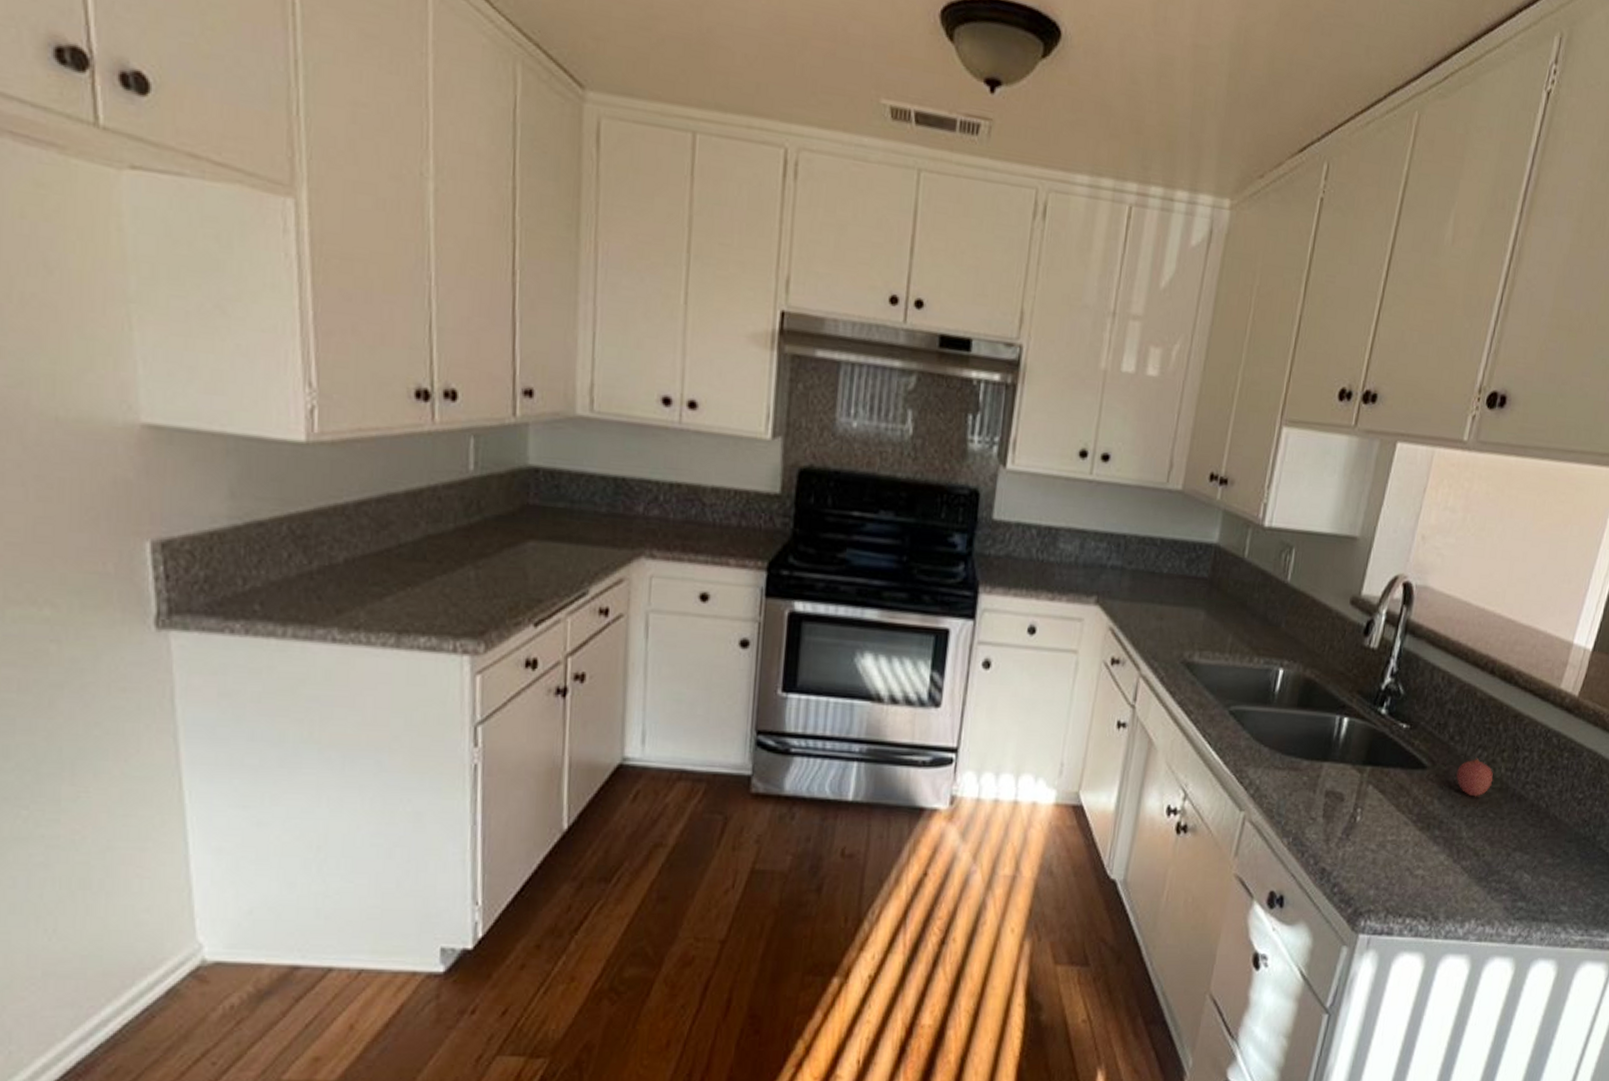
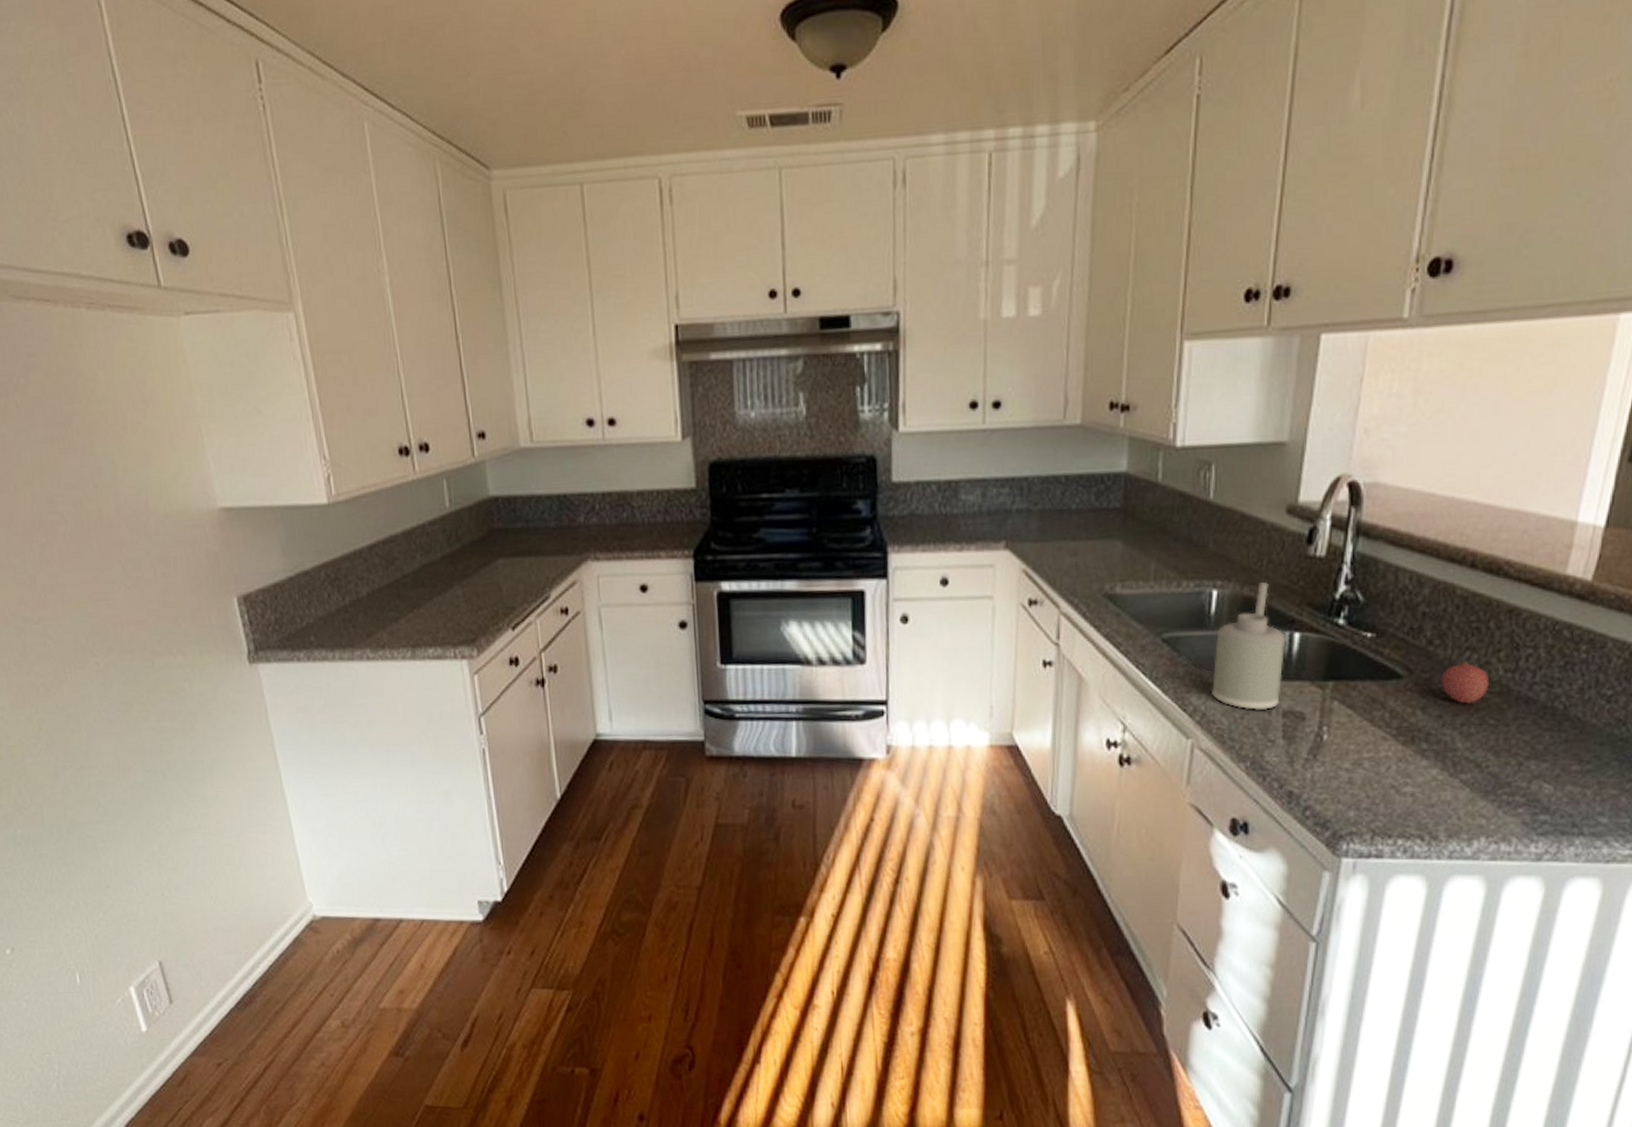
soap dispenser: none [1267,666,1337,790] -> present [1212,582,1286,711]

